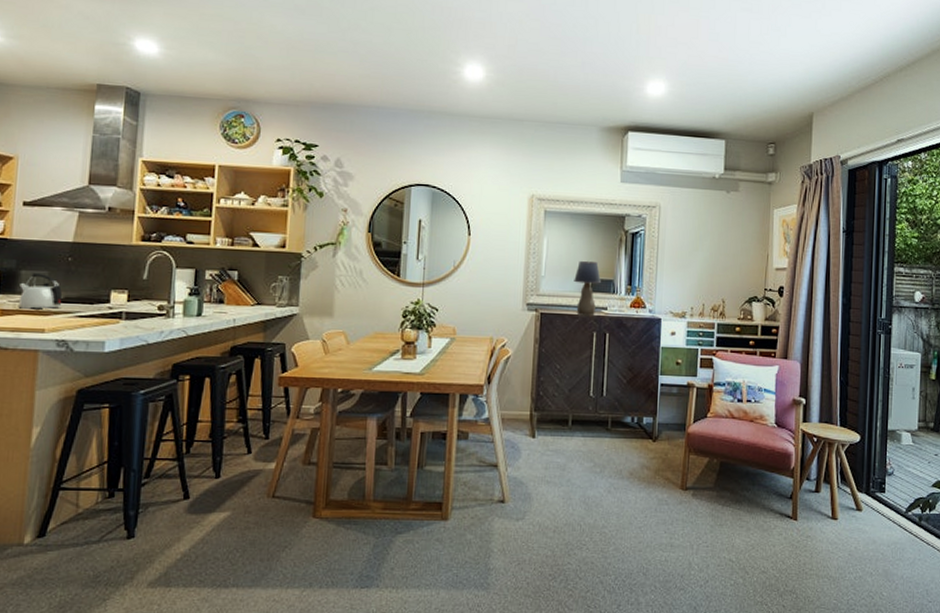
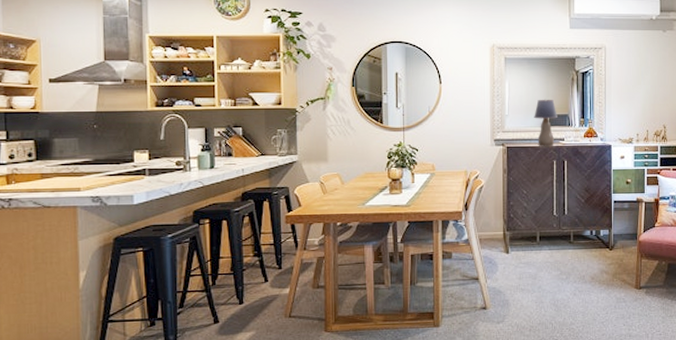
kettle: present [18,272,63,309] -> none [54,140,93,172]

